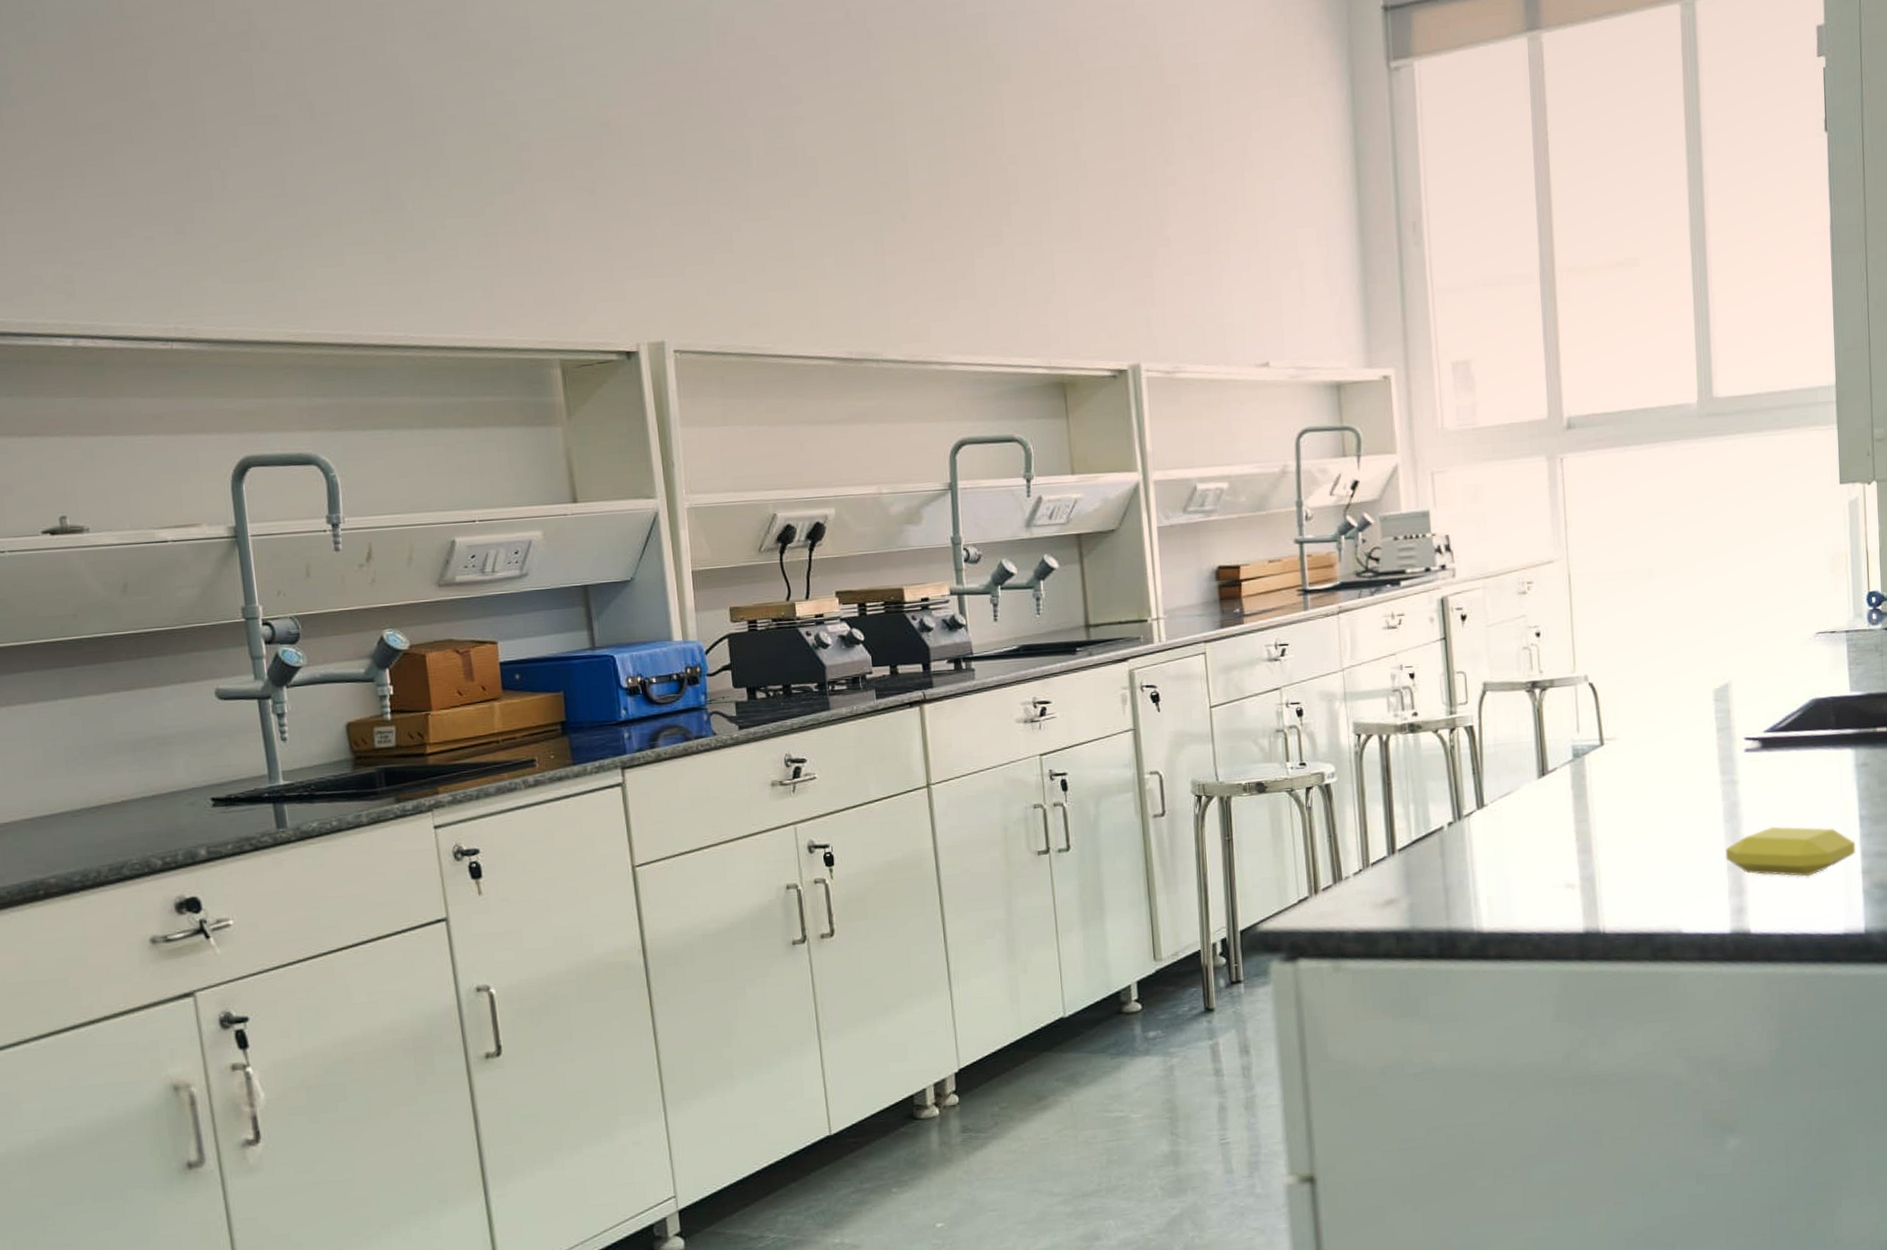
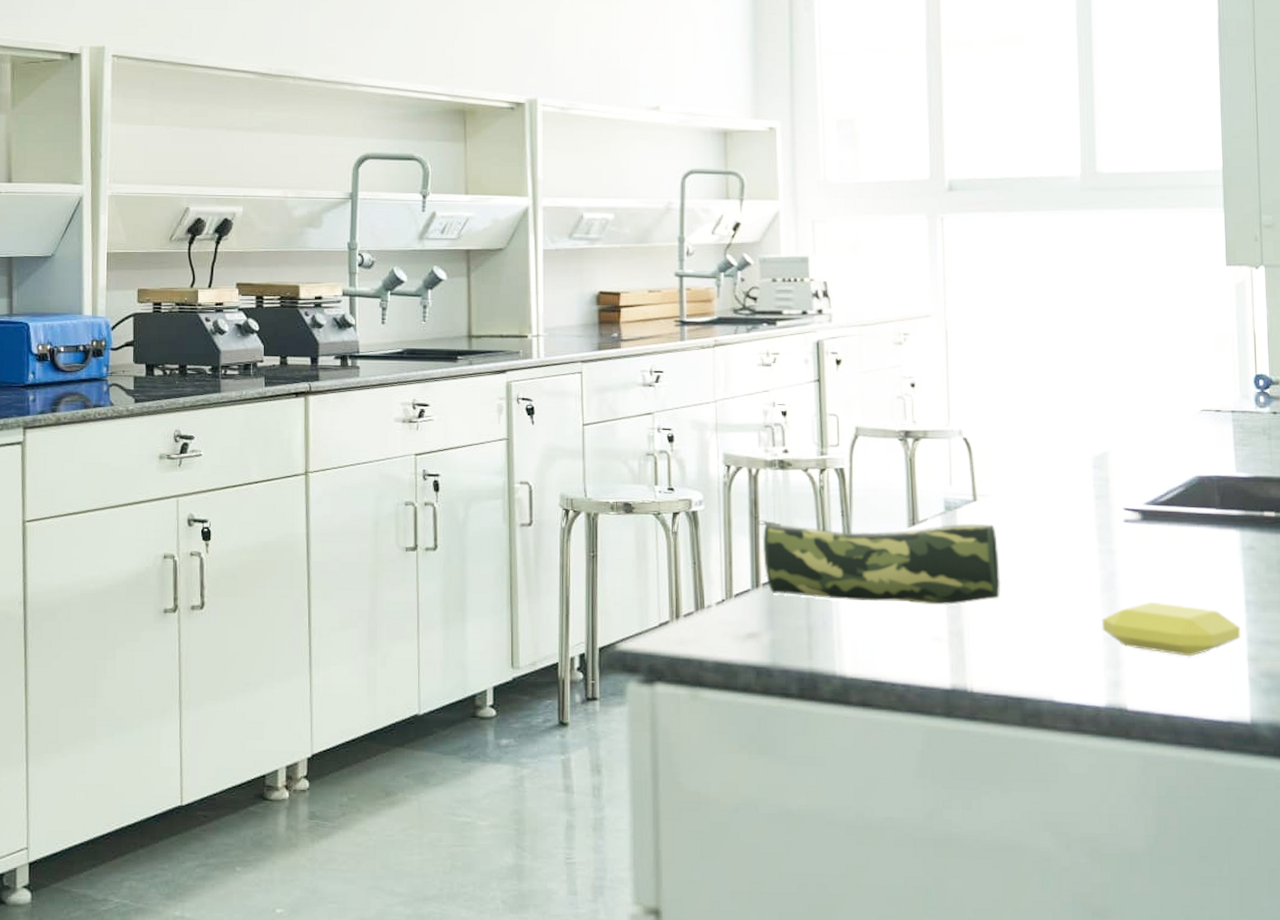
pencil case: none [1389,766,1630,858] -> present [756,519,1001,606]

